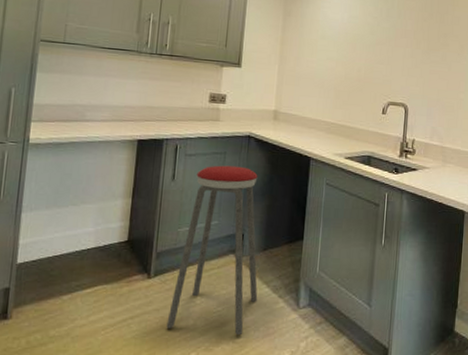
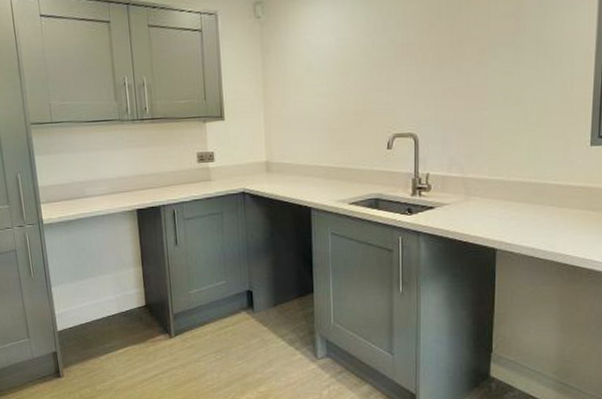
music stool: present [166,165,258,336] -> none [193,225,275,386]

